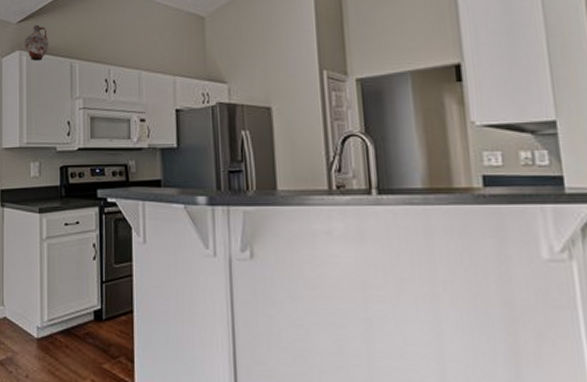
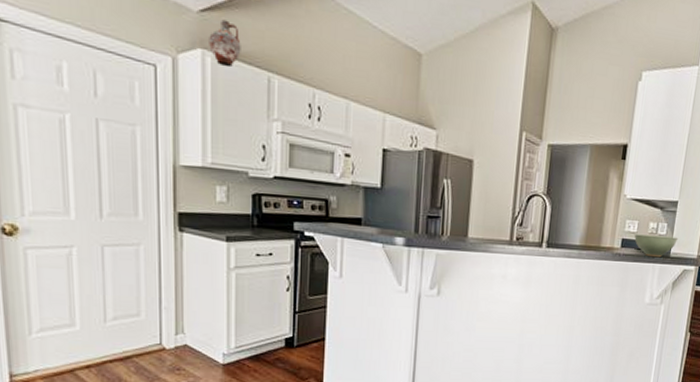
bowl: none [499,167,573,196] -> present [634,234,679,258]

